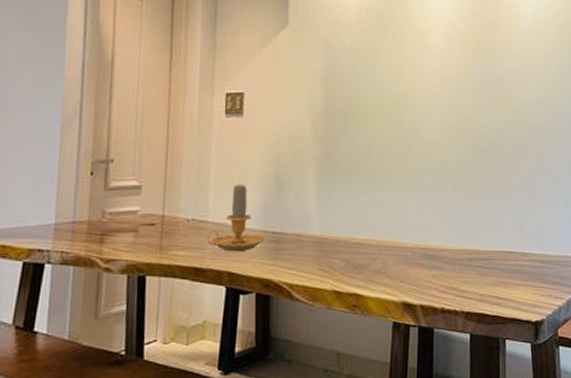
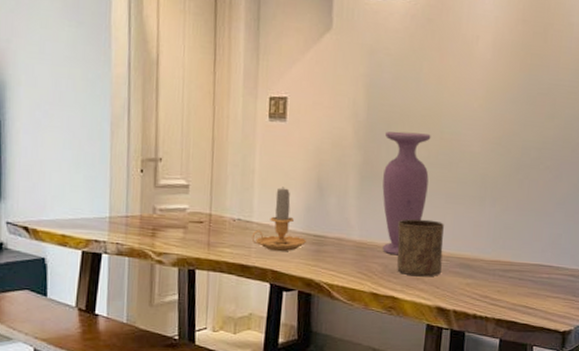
vase: none [342,122,389,250] -> present [382,131,431,256]
cup: none [359,210,407,271] -> present [397,218,444,277]

